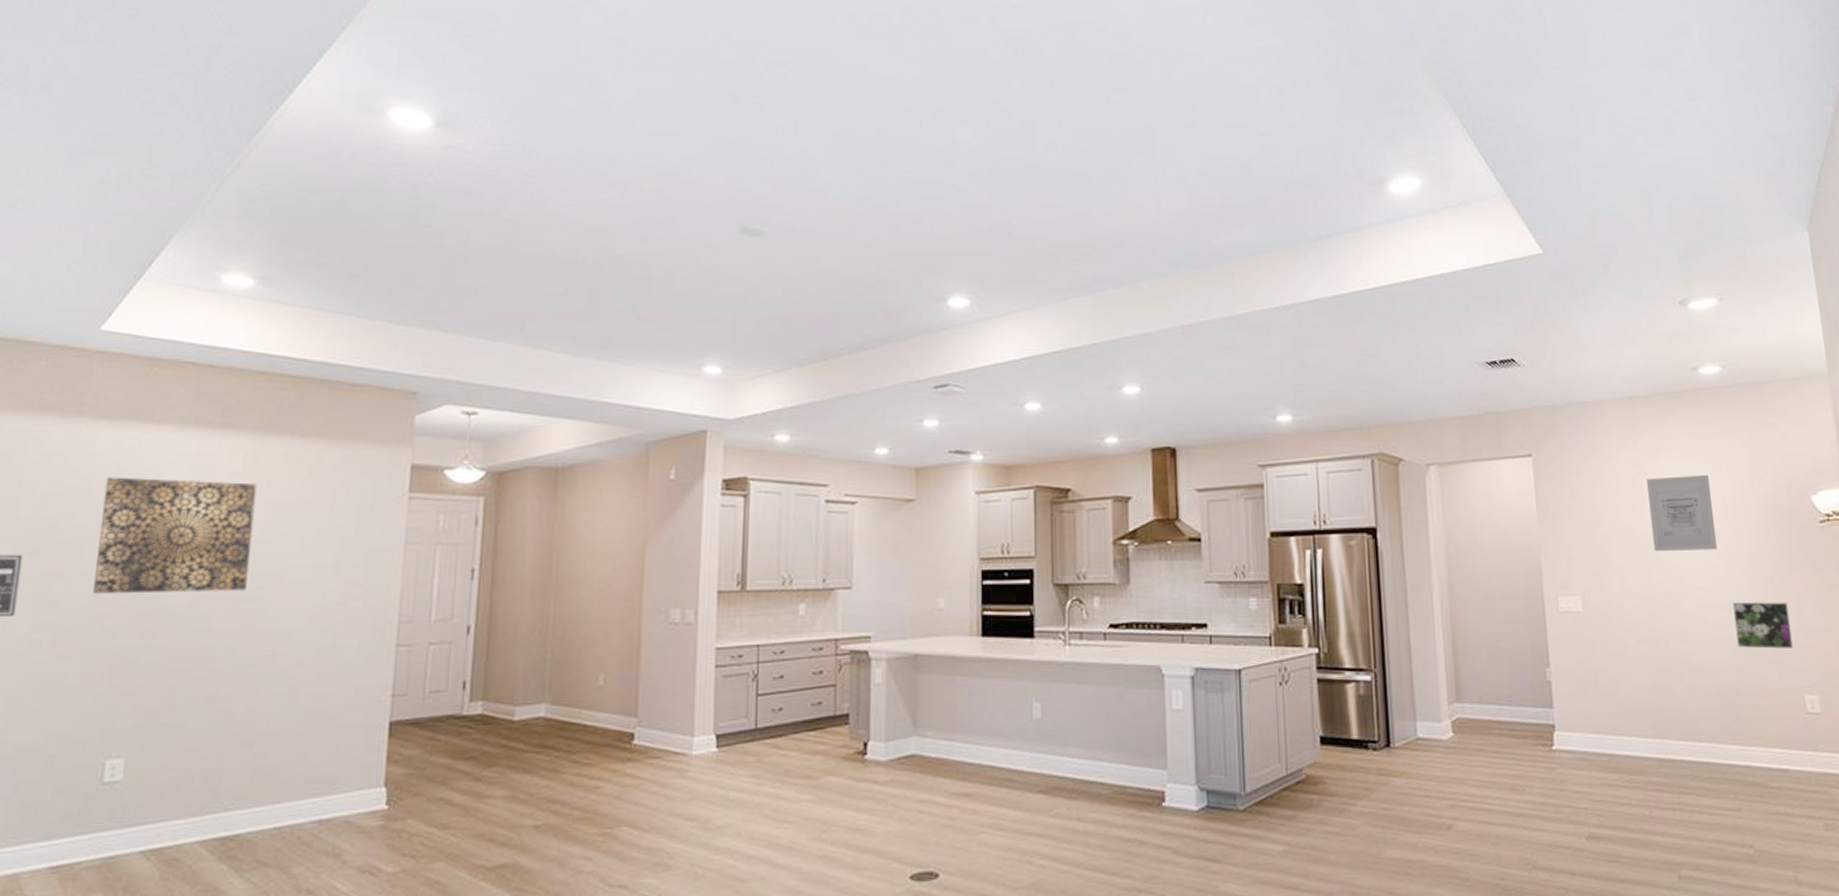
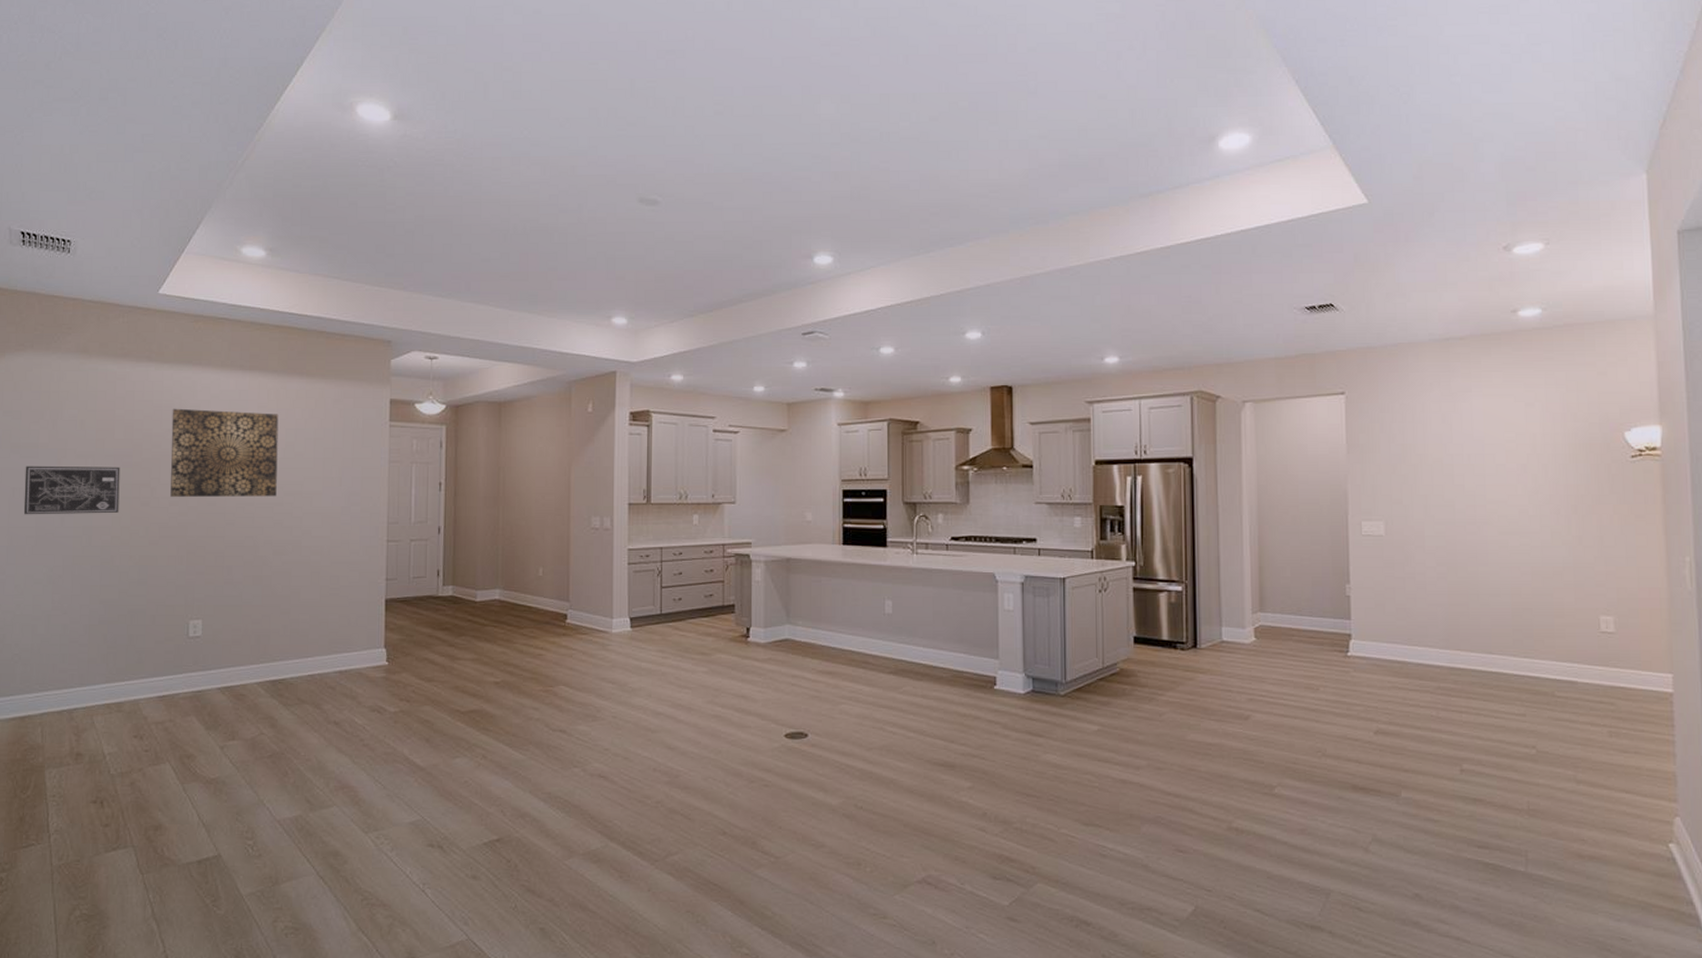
wall art: present [1647,474,1718,551] -> none [1457,411,1524,482]
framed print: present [1732,602,1793,650] -> none [1533,530,1592,574]

